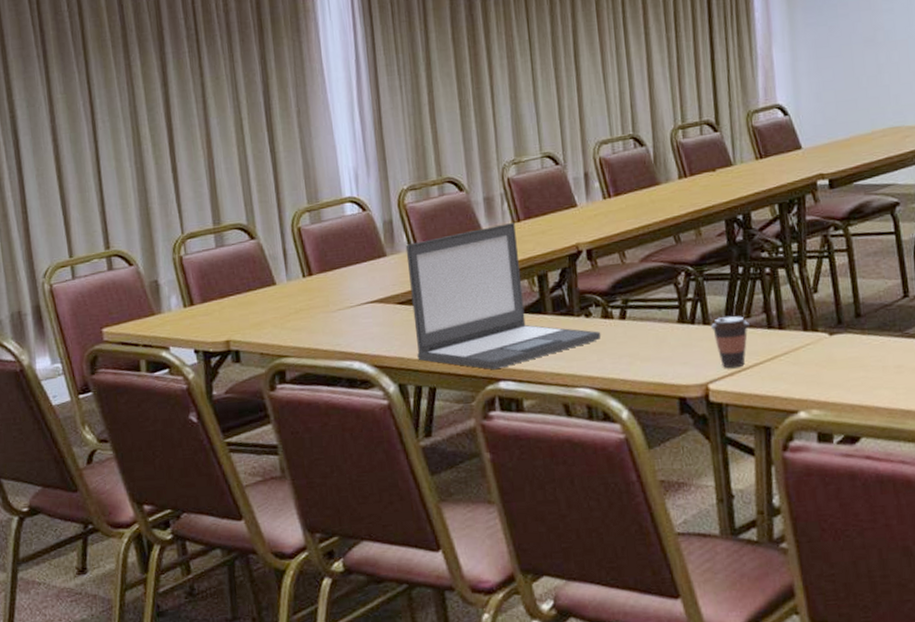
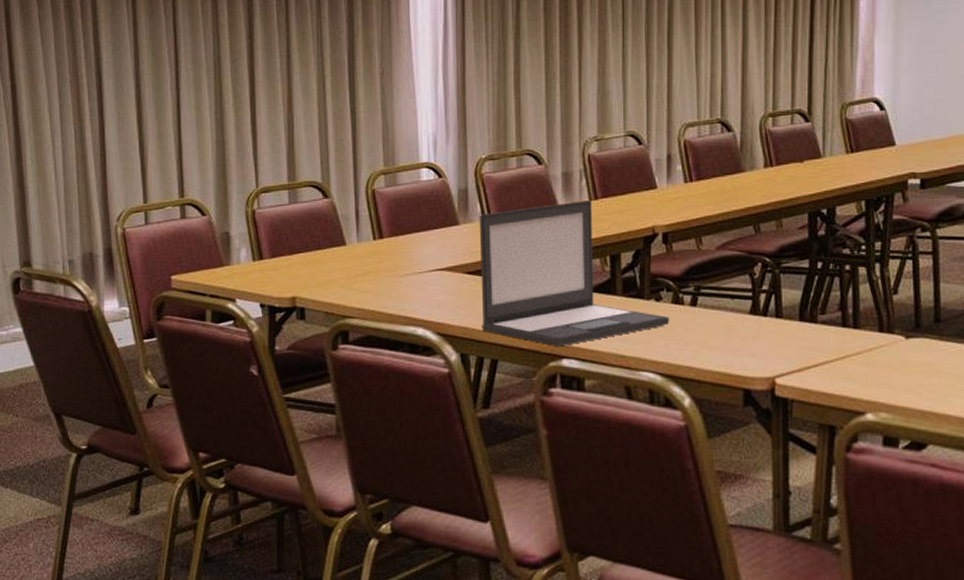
coffee cup: present [711,316,749,369] -> none [784,312,823,364]

